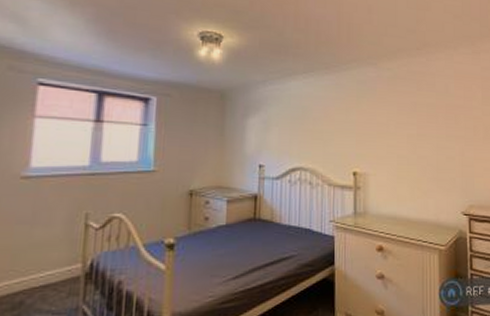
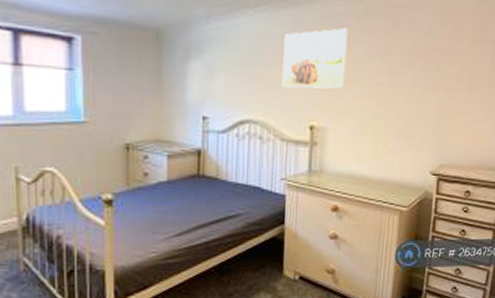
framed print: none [327,90,381,140] -> present [282,28,348,89]

